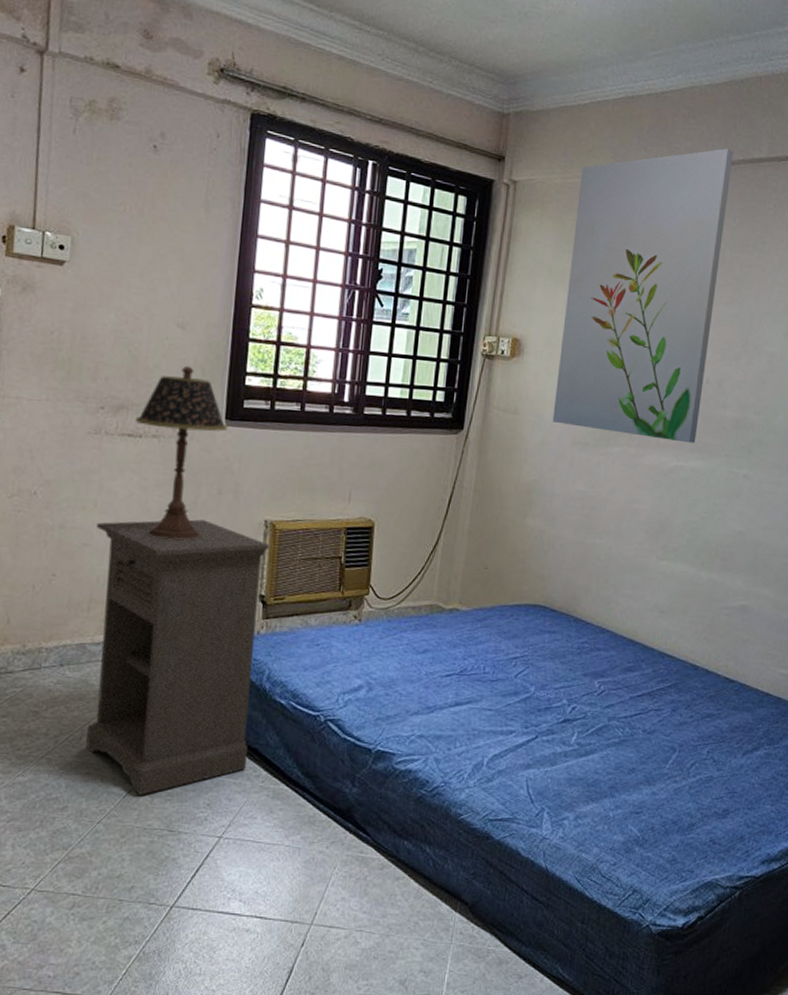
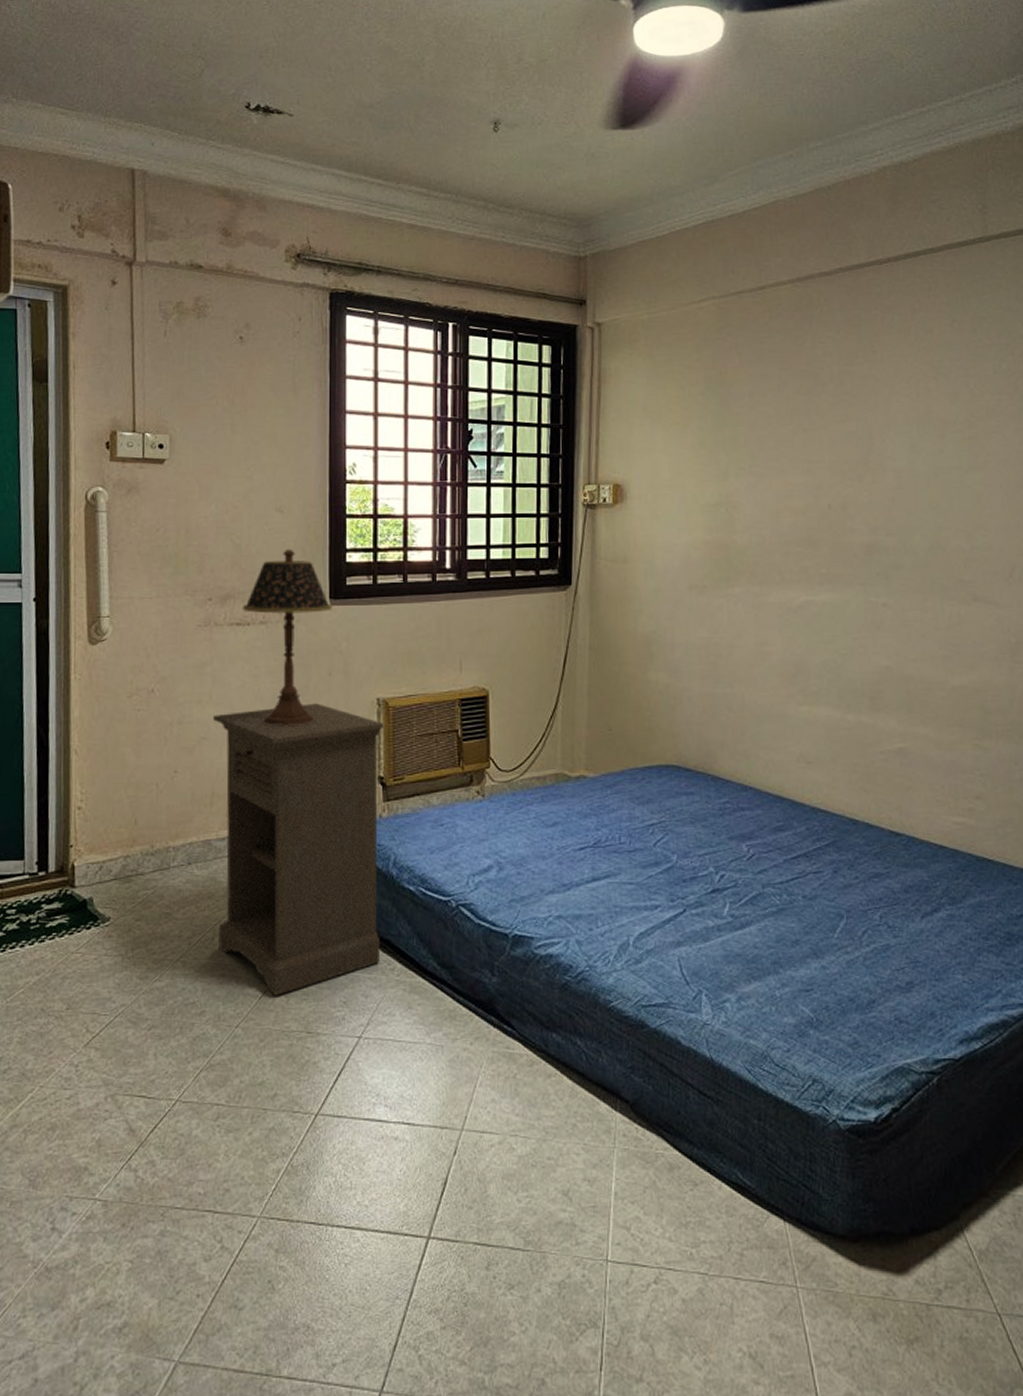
wall art: present [552,148,733,443] -> none [664,259,829,575]

